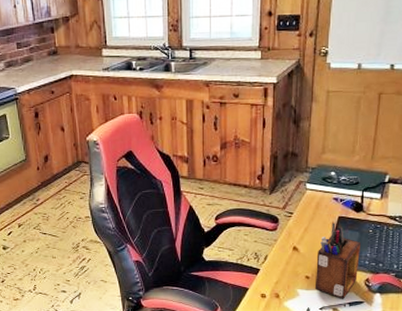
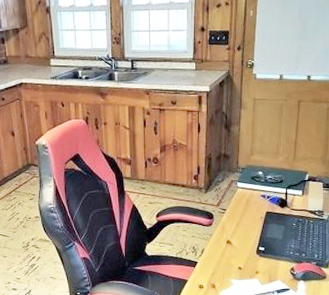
desk organizer: present [316,222,360,299] -> none [247,217,286,287]

